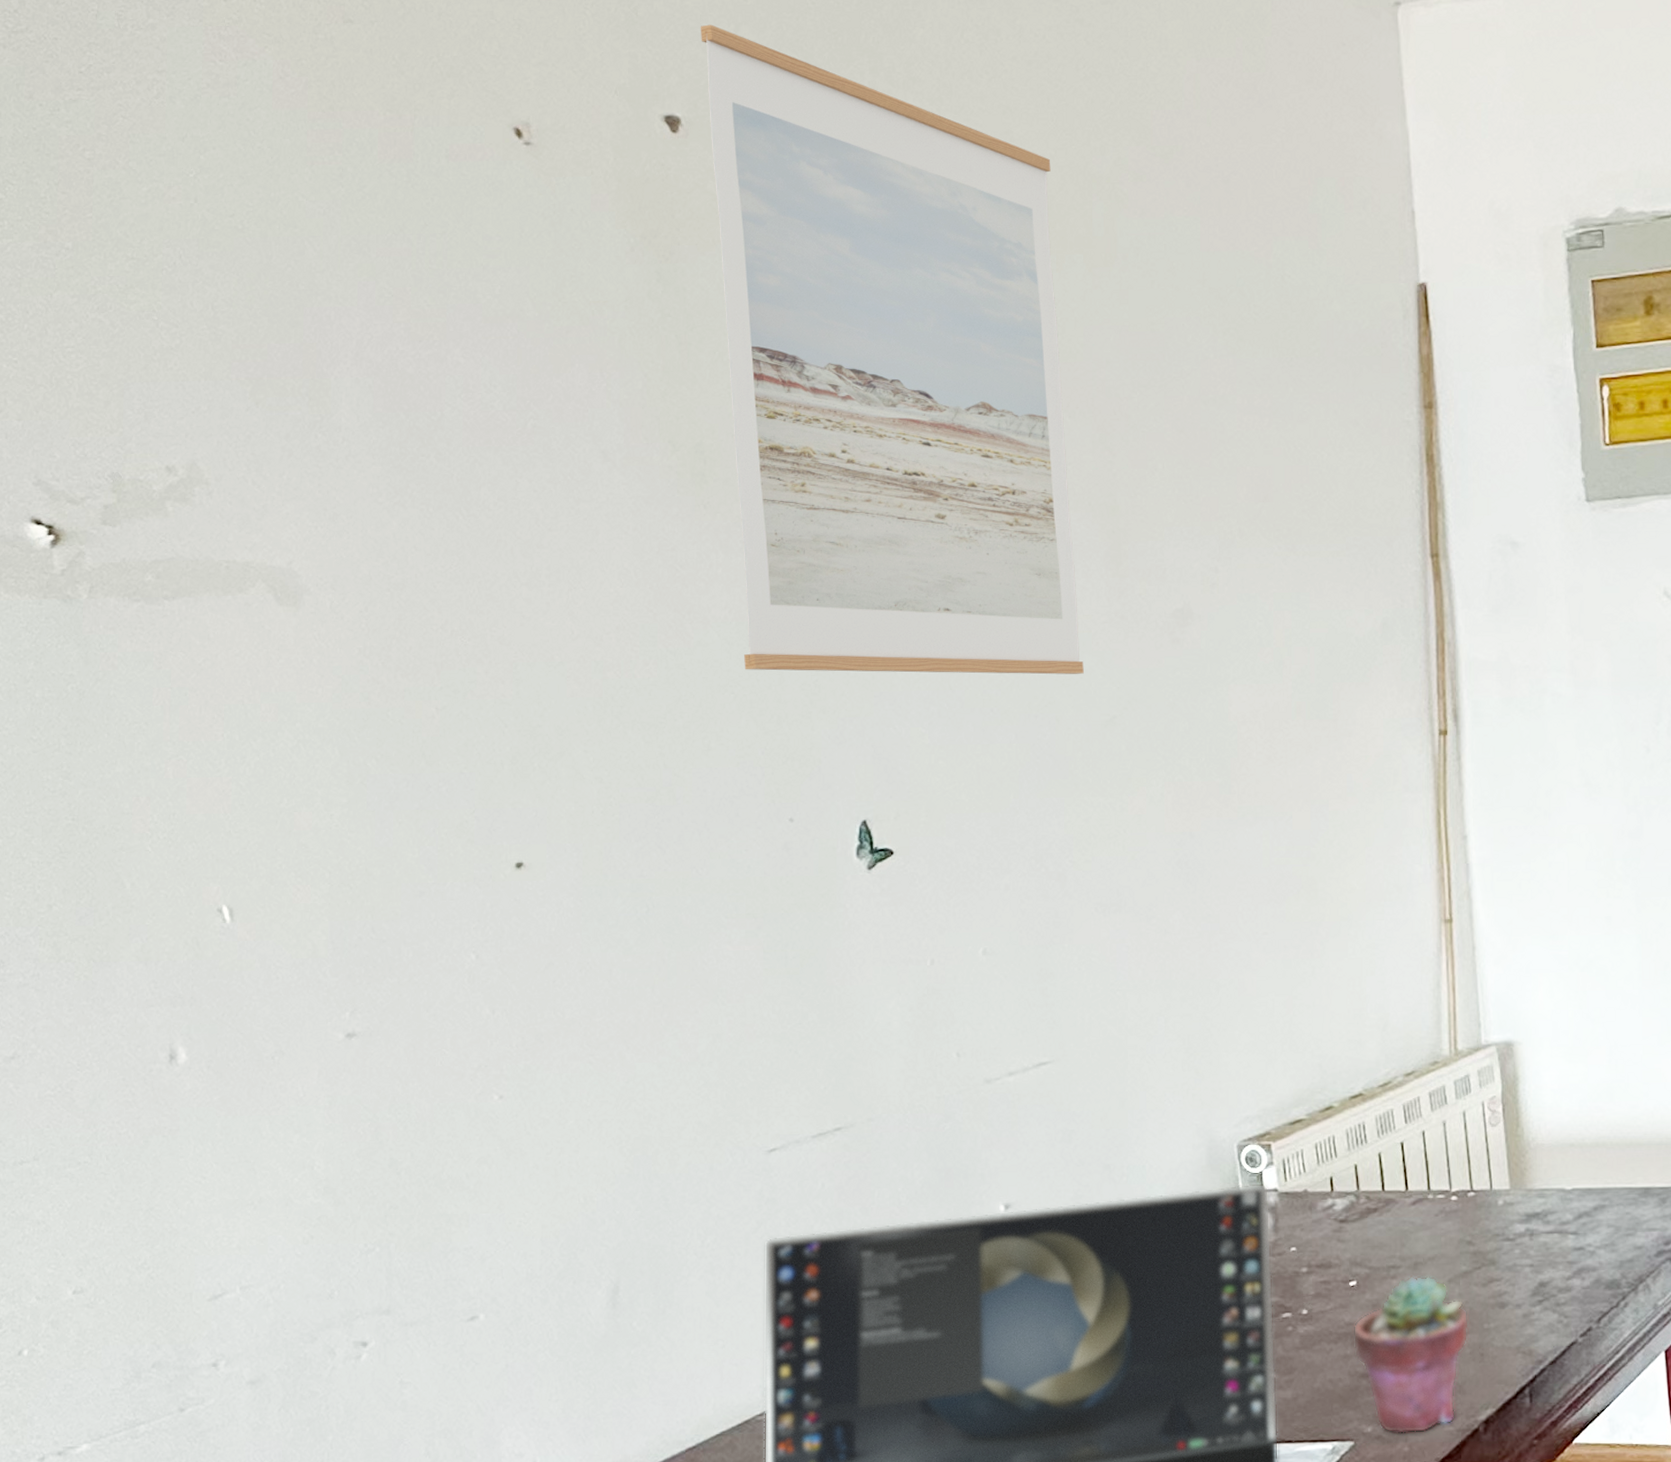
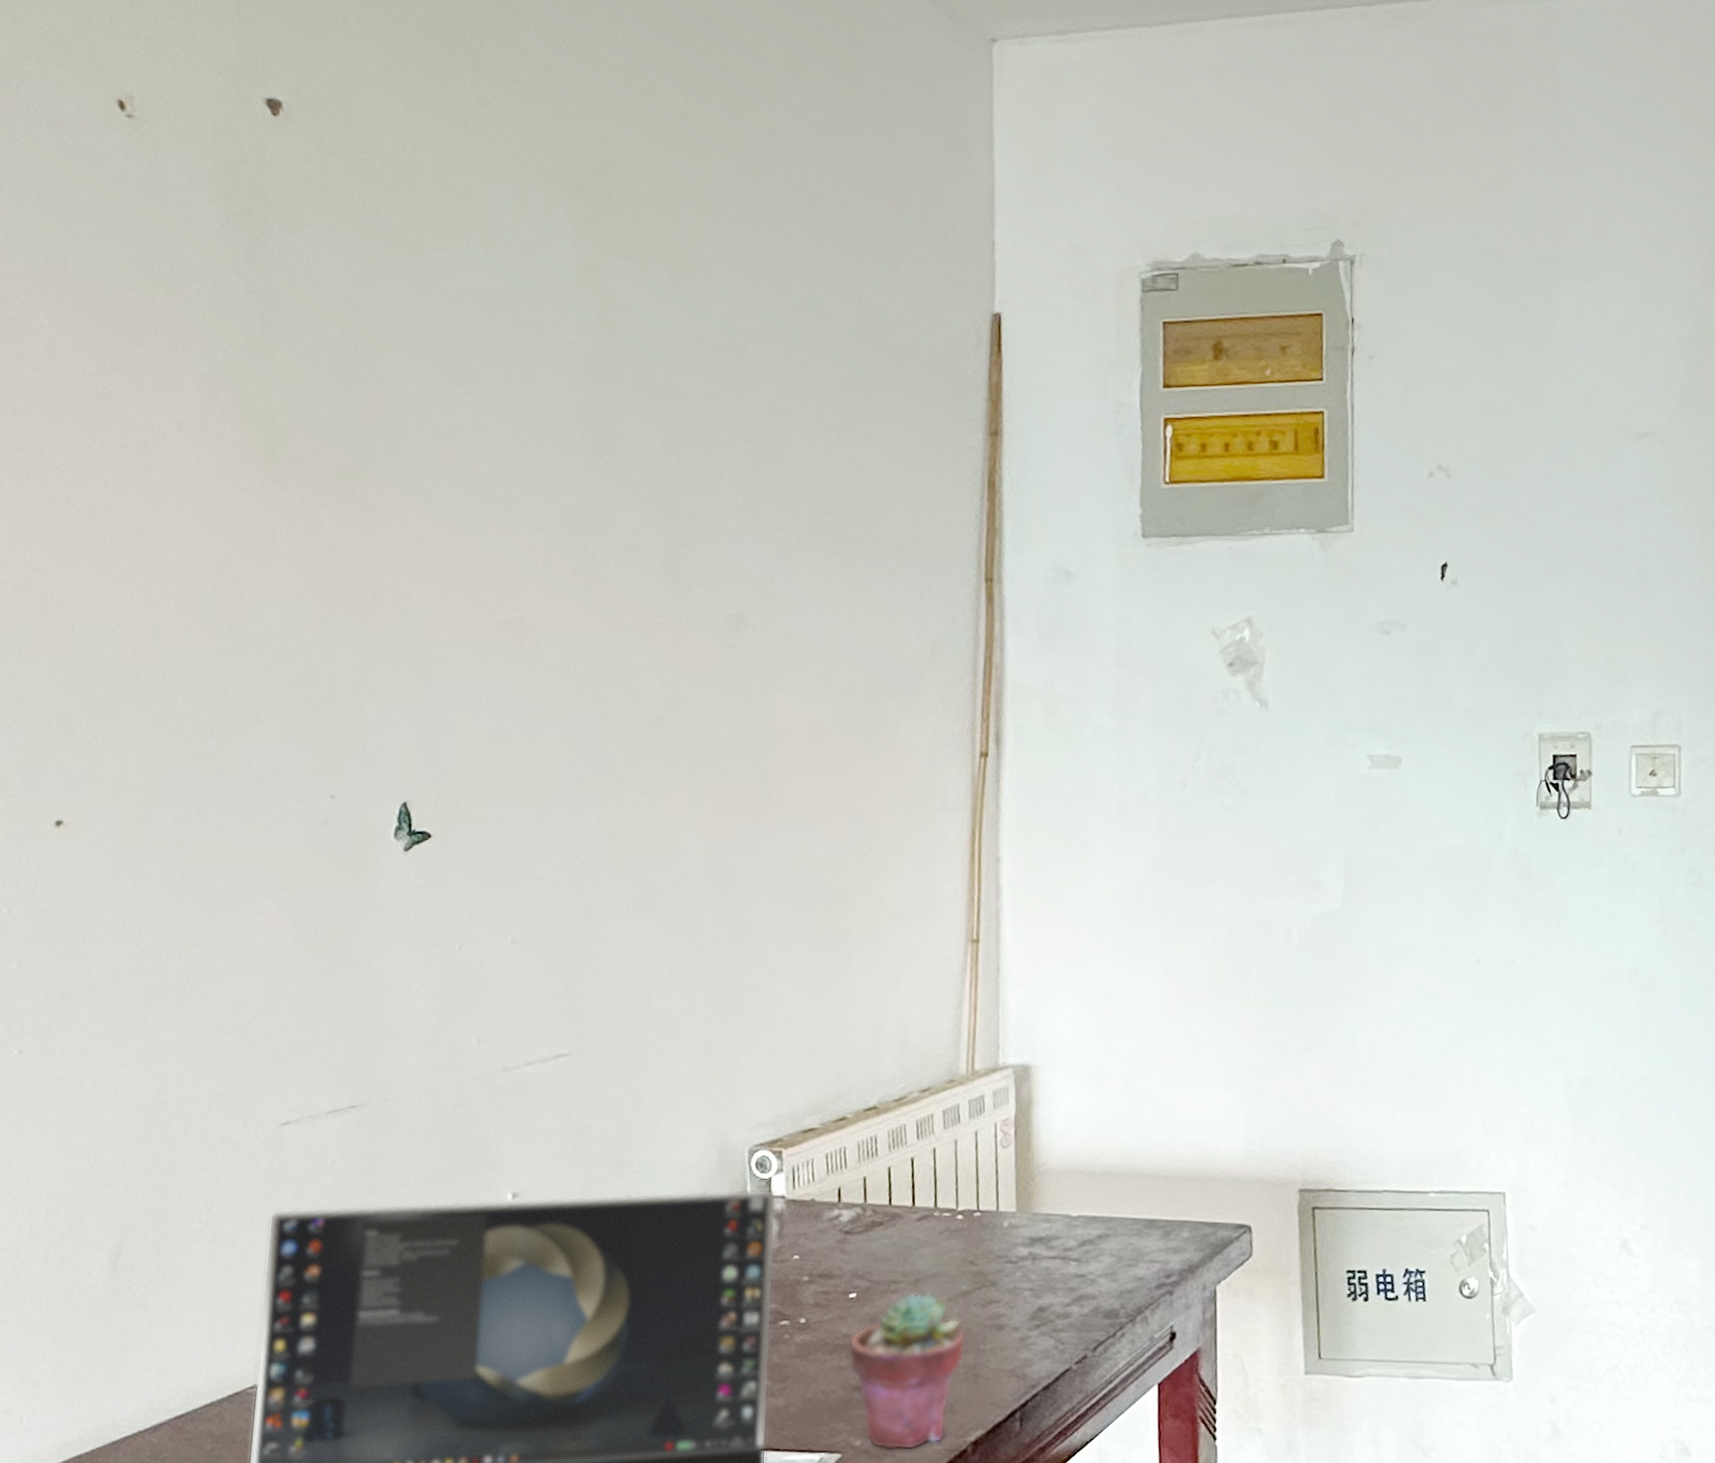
wall art: present [700,24,1084,675] -> none [298,13,642,673]

